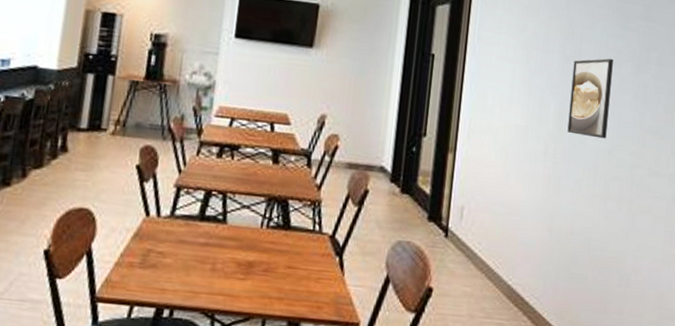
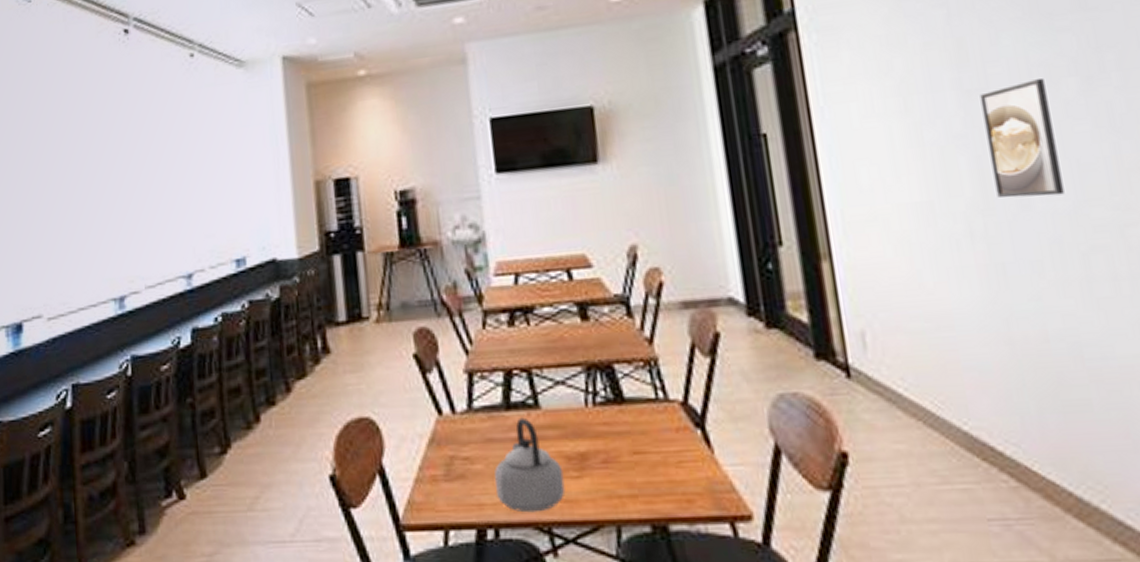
teapot: none [178,228,233,301] -> present [494,417,566,513]

